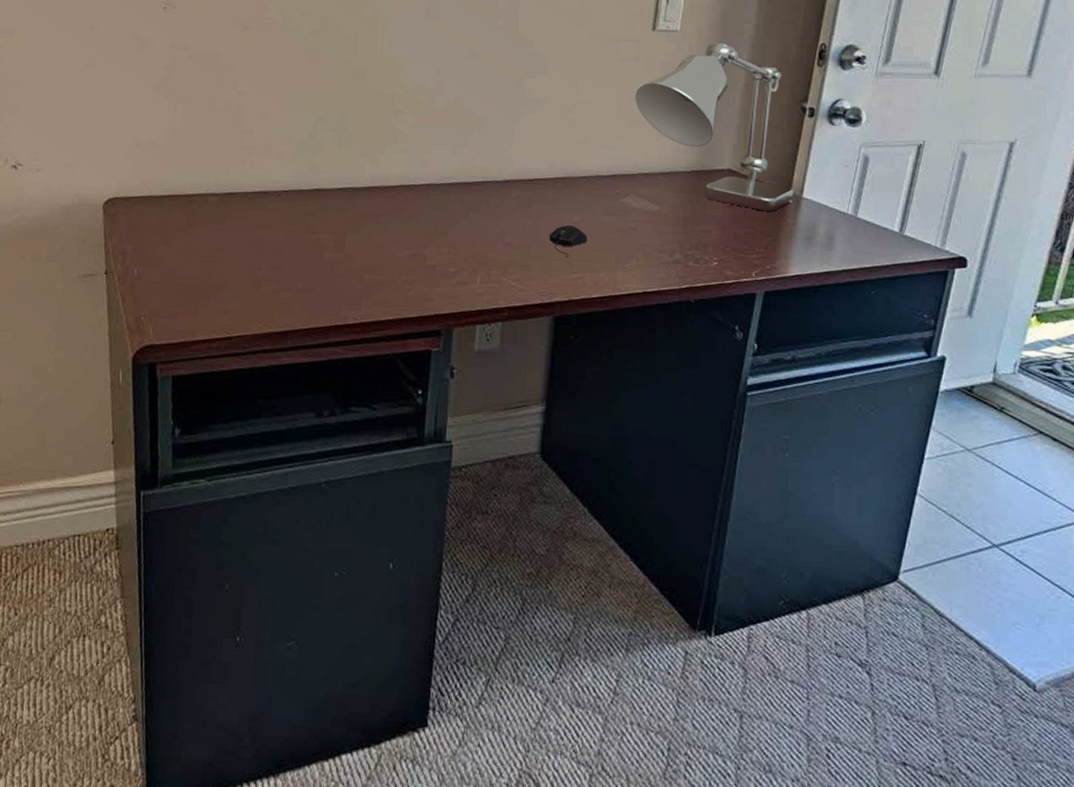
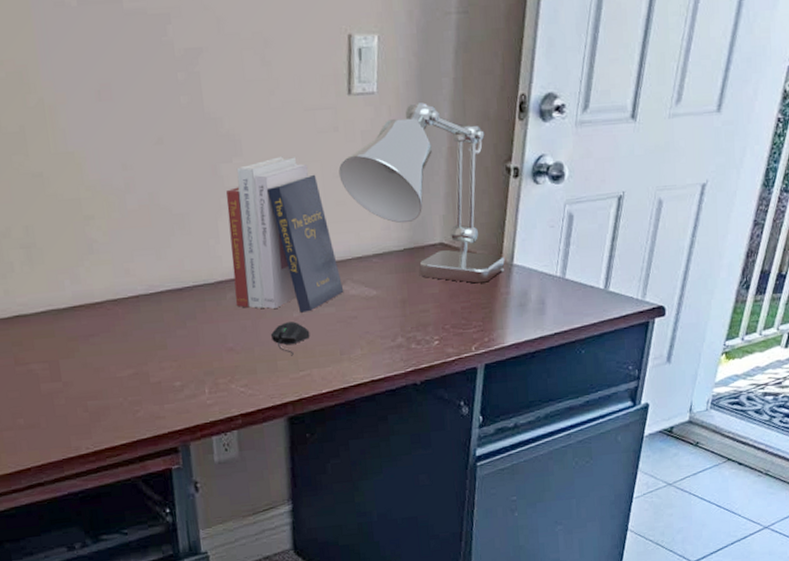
books: none [519,77,627,218] -> present [226,156,344,313]

